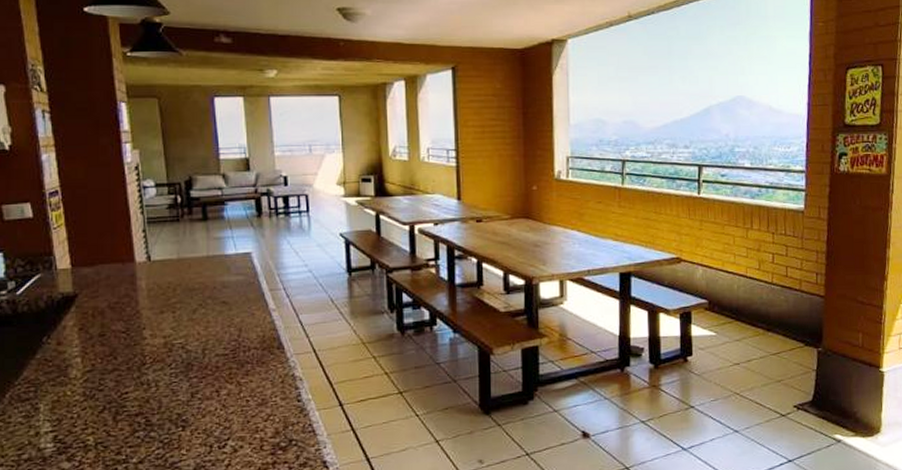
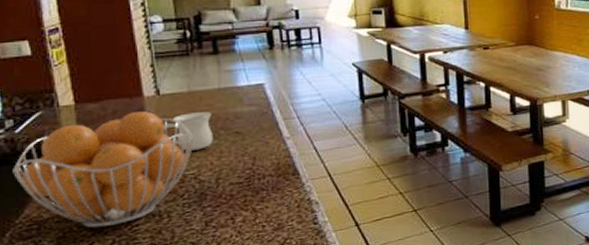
fruit basket: none [13,277,182,394] -> present [13,111,194,228]
mug: none [154,280,201,319] -> present [164,112,214,151]

